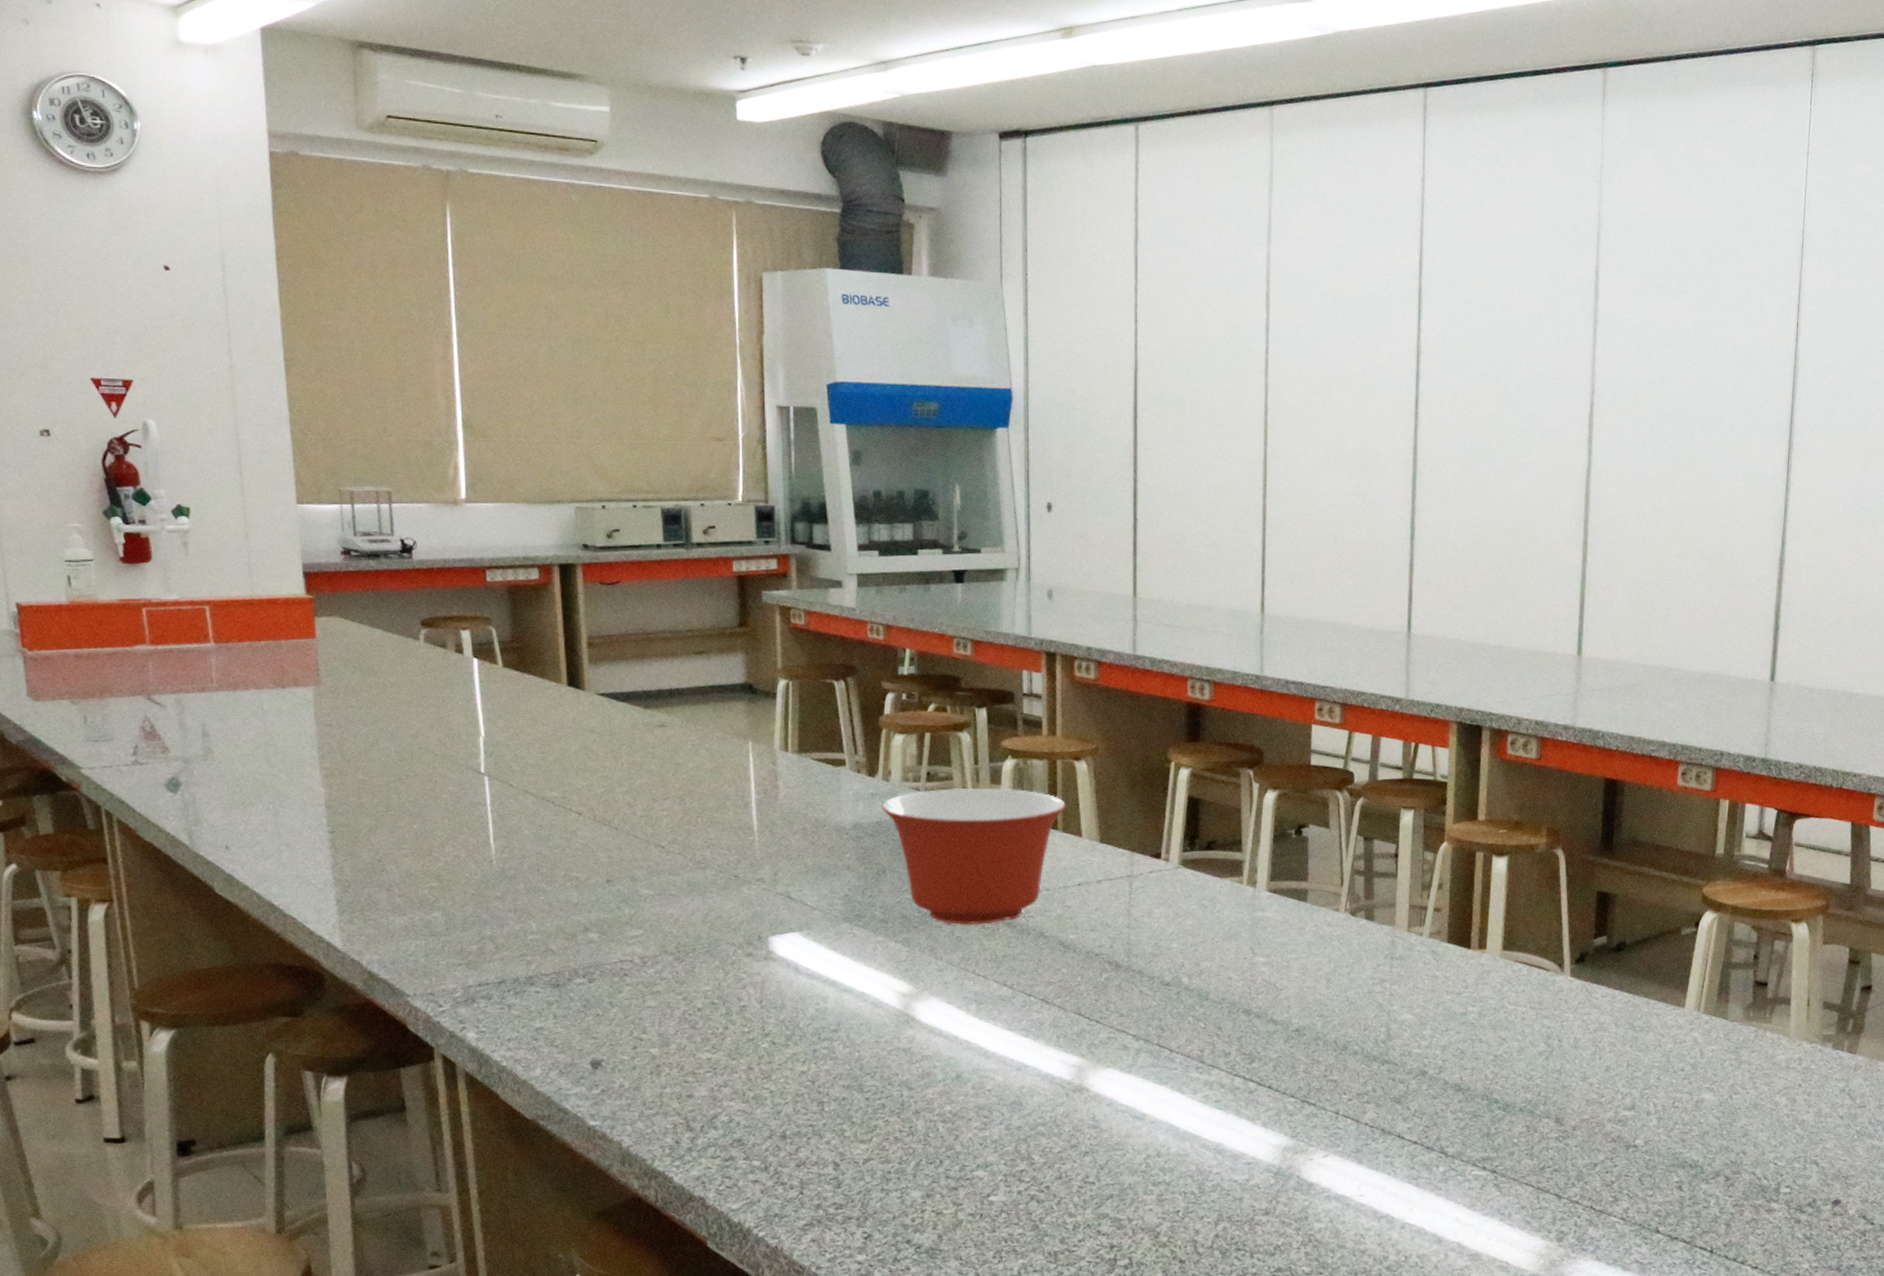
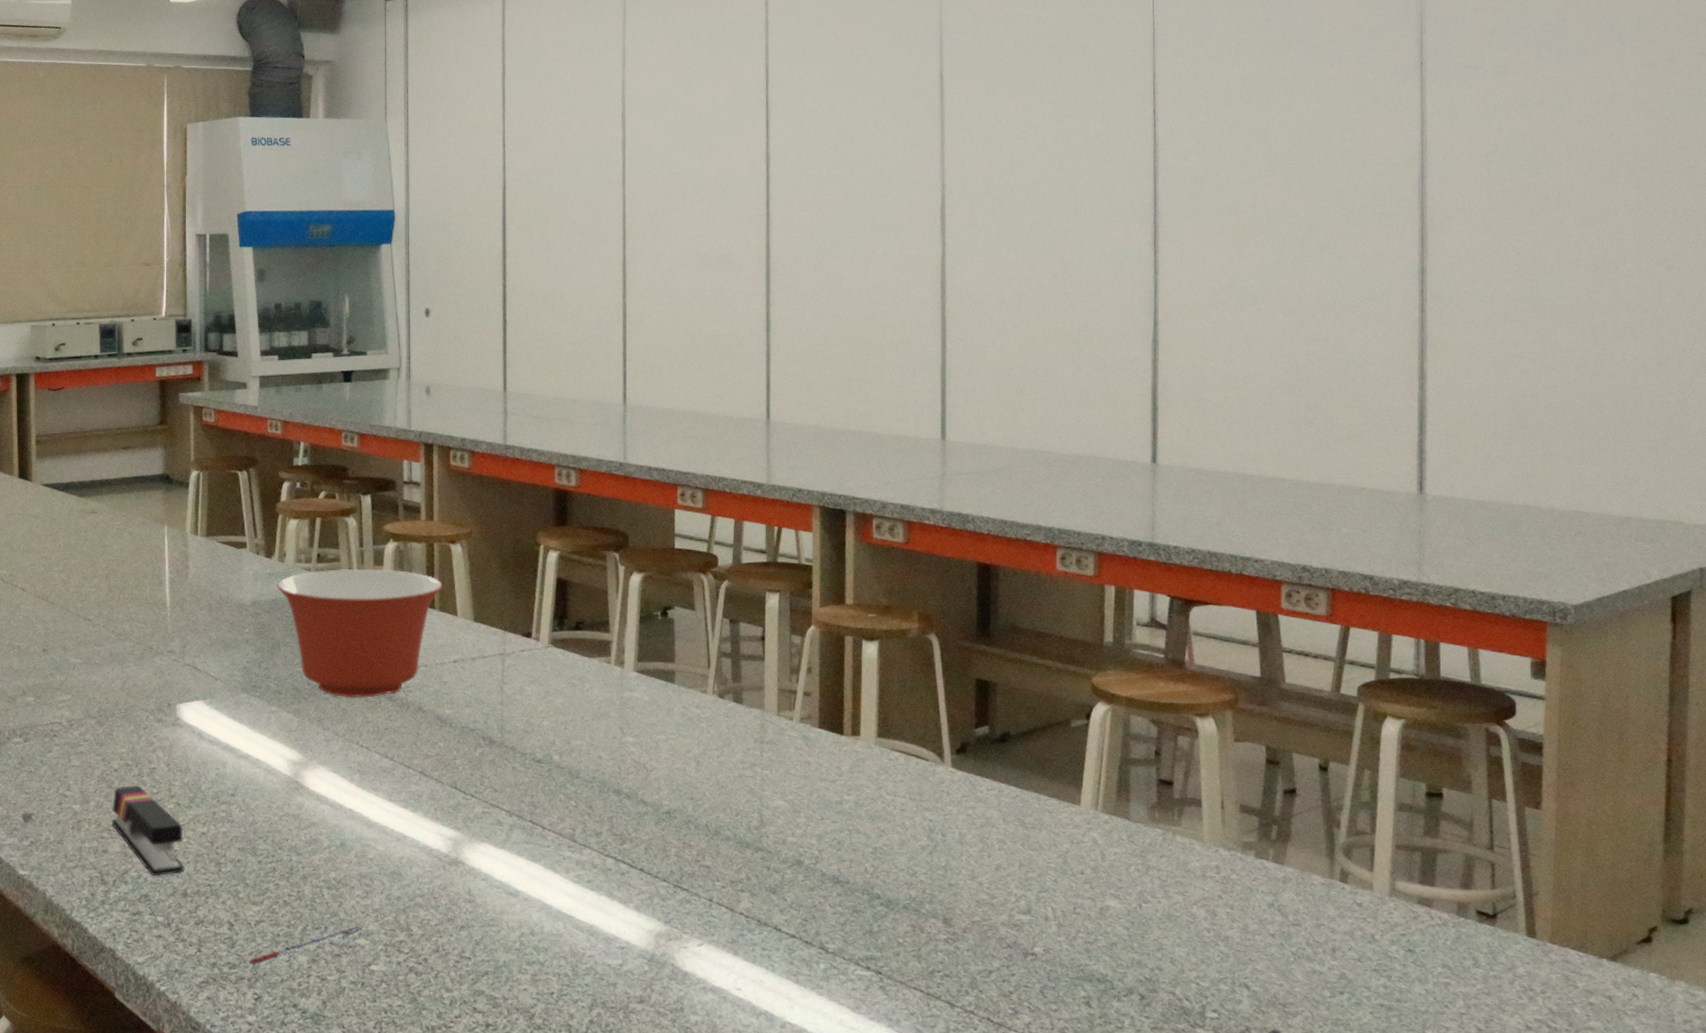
stapler: none [696,1024,782,1120] -> present [111,785,184,877]
pen: none [857,1156,983,1203] -> present [249,924,364,965]

